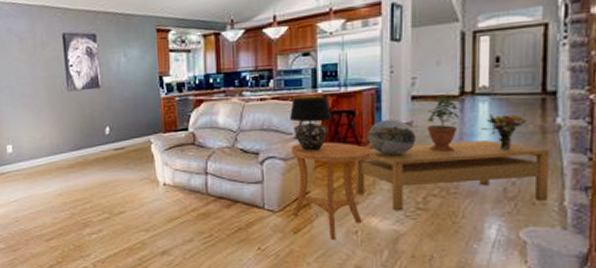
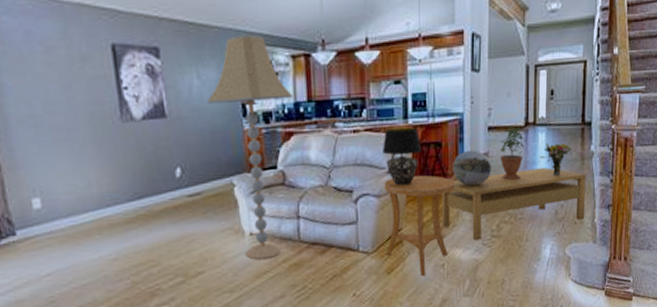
floor lamp: none [131,19,203,206] -> present [206,35,293,260]

